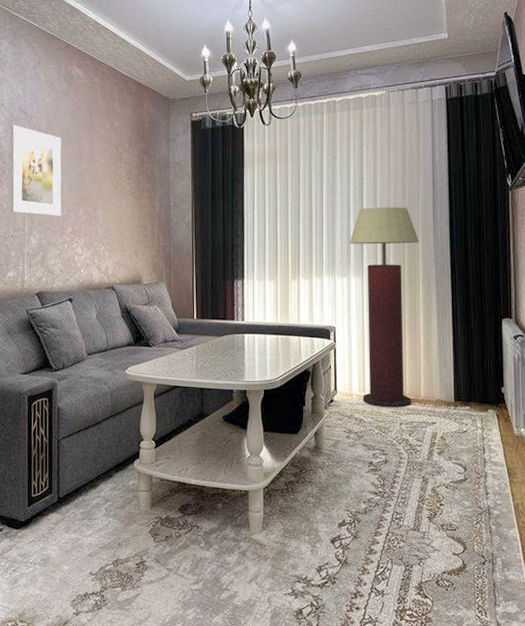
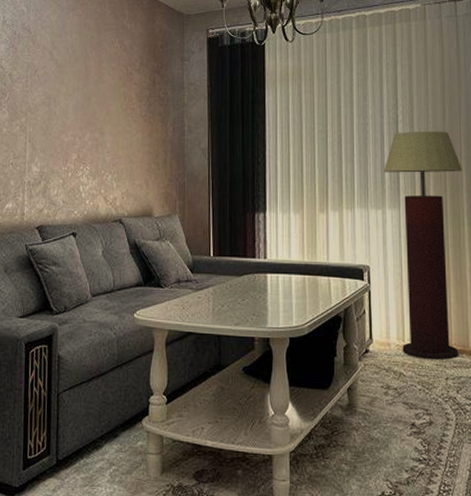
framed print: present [10,125,62,216] -> none [11,43,67,142]

